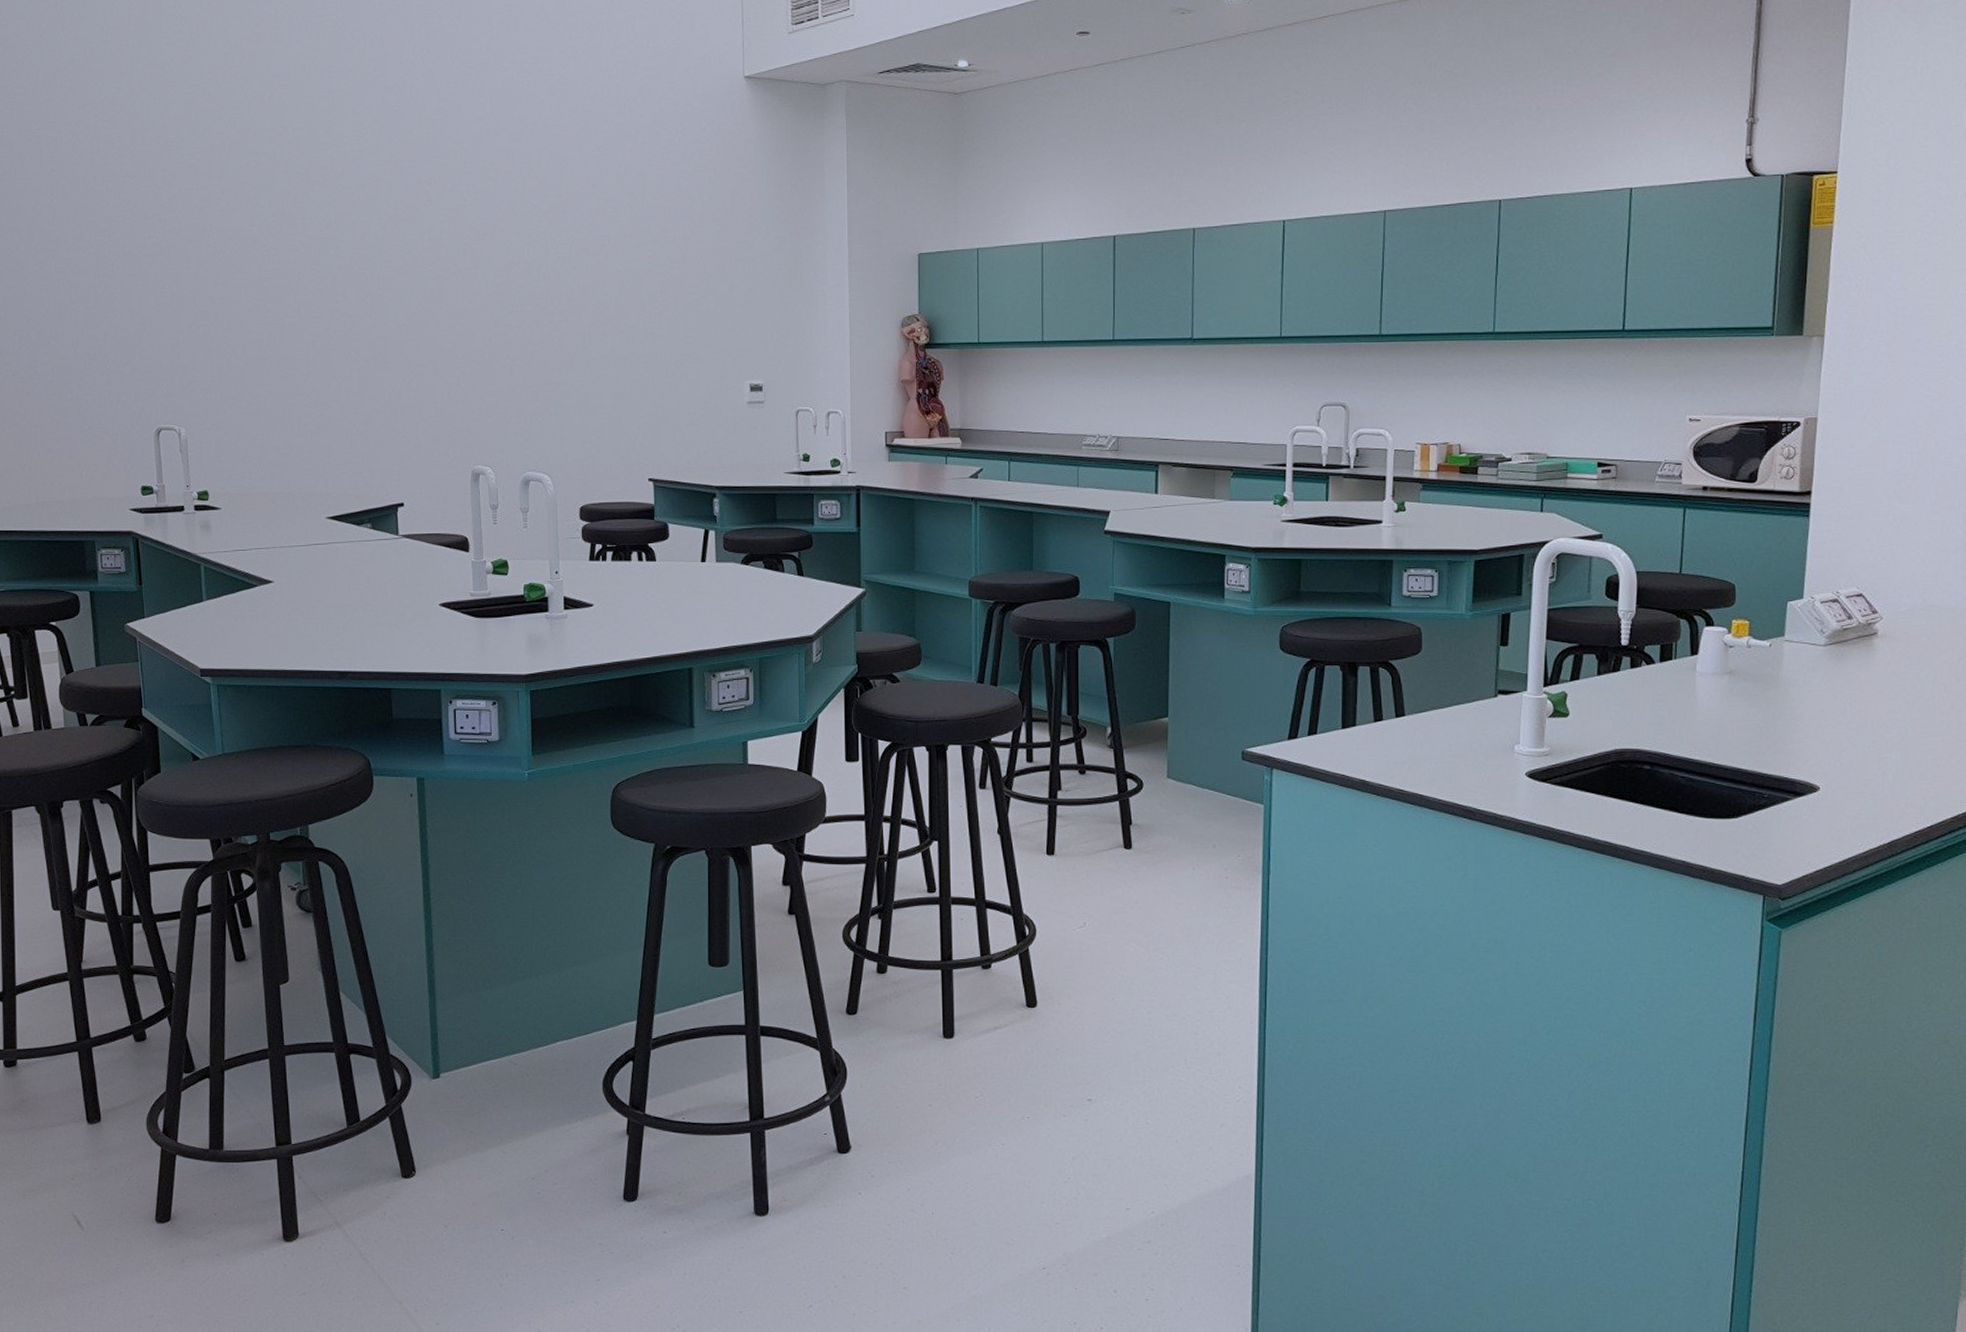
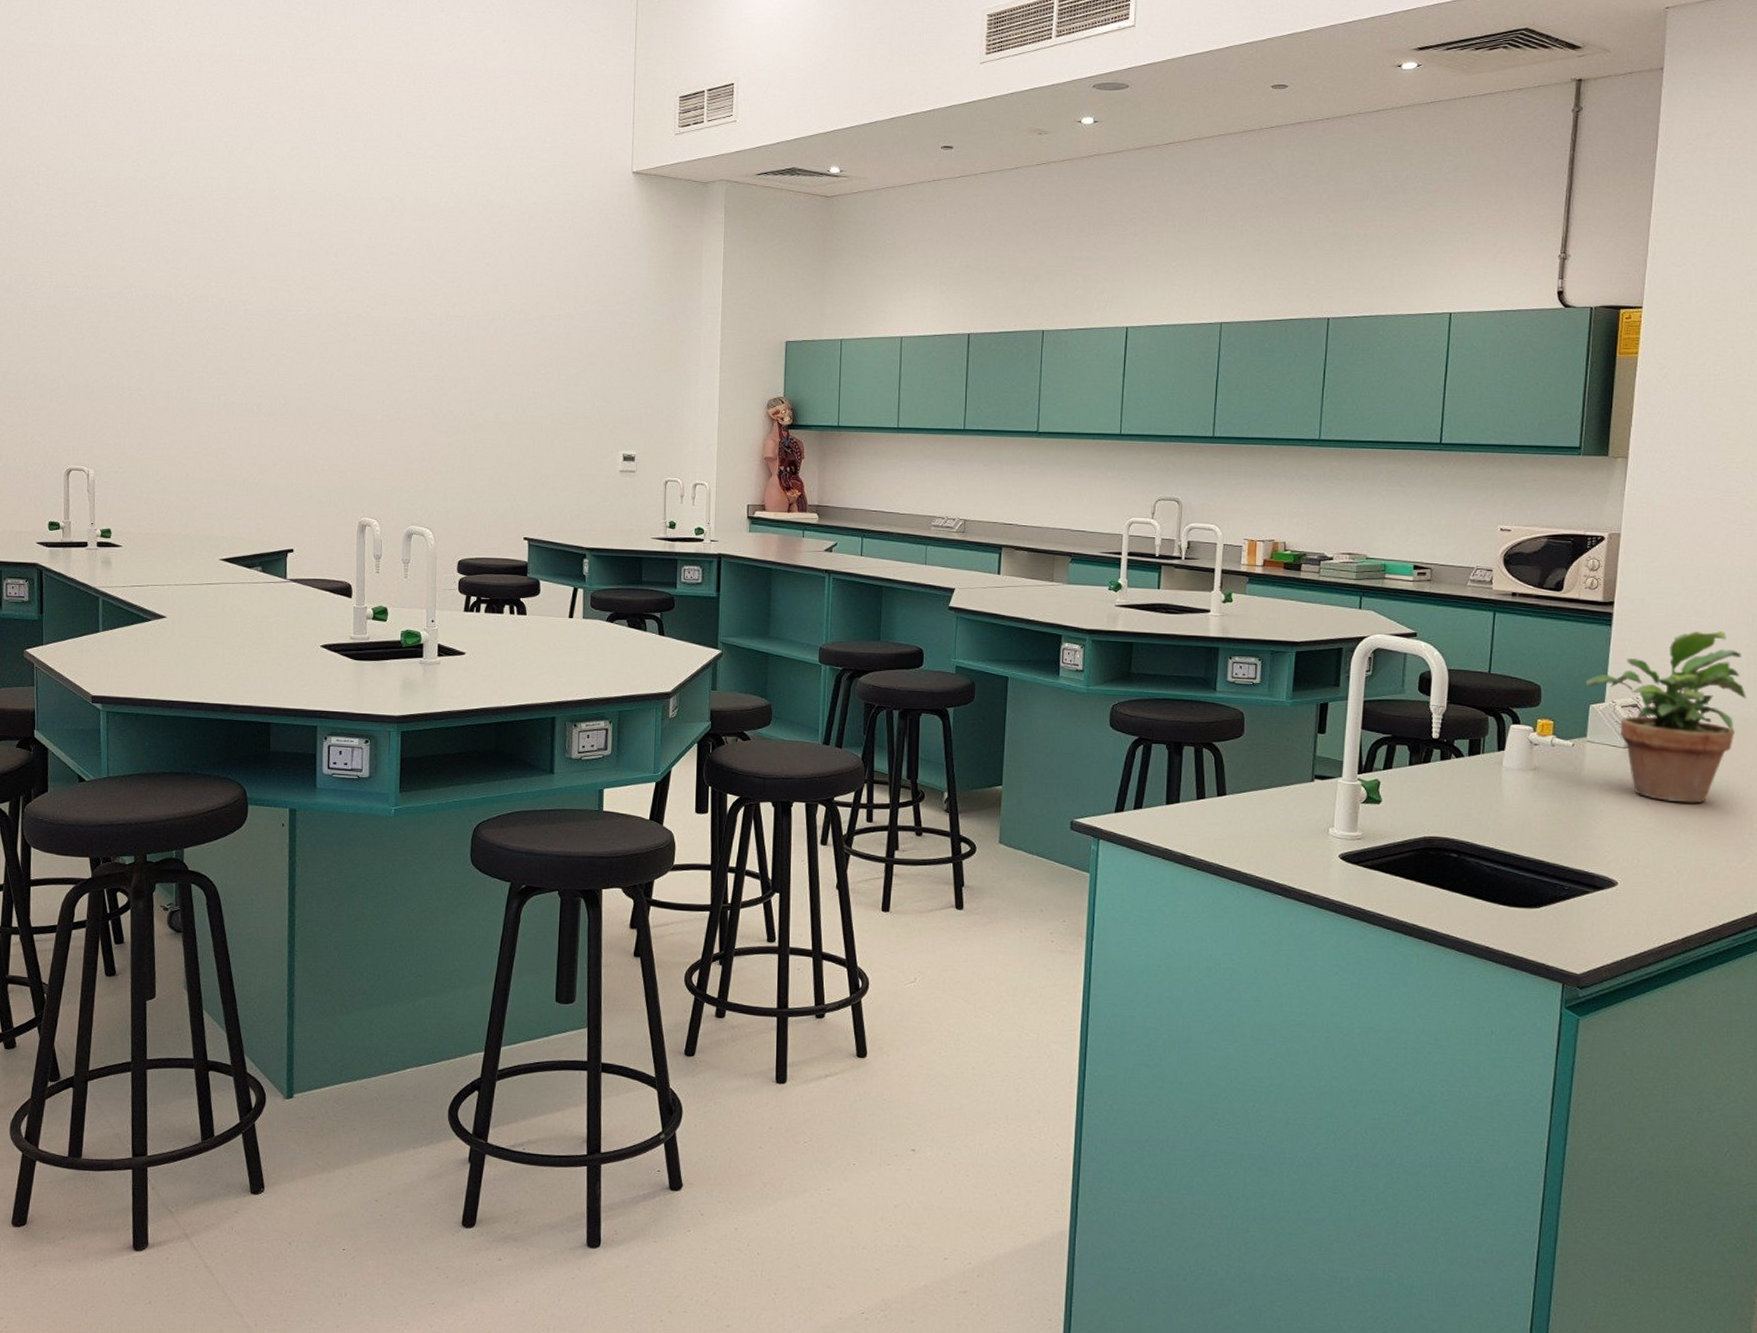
potted plant: none [1782,517,1953,701] -> present [1585,631,1746,804]

